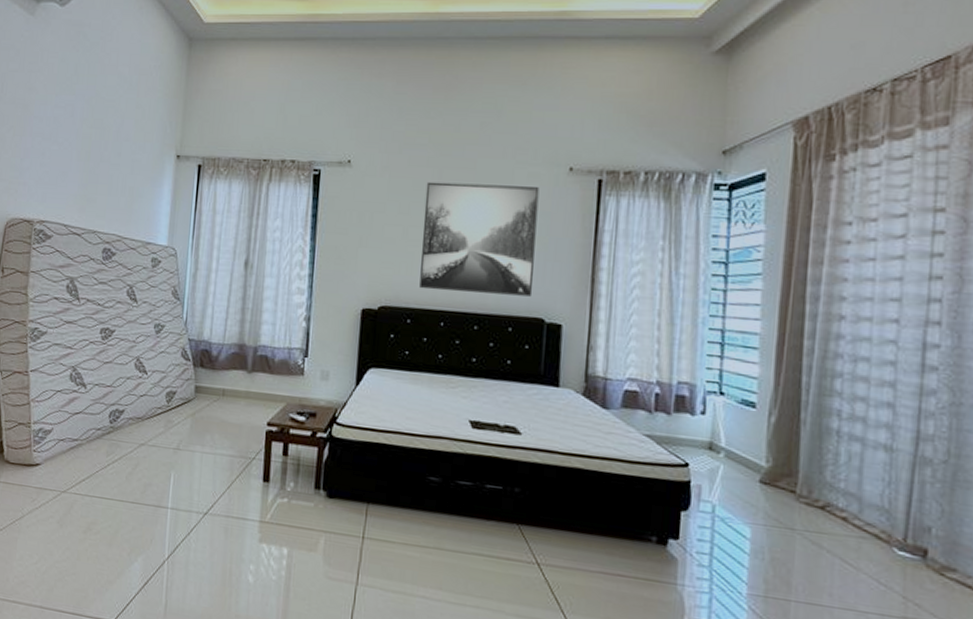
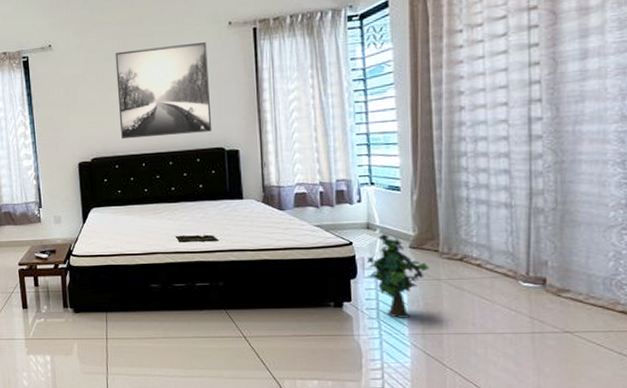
decorative plant: none [703,459,783,573] -> present [367,234,430,318]

